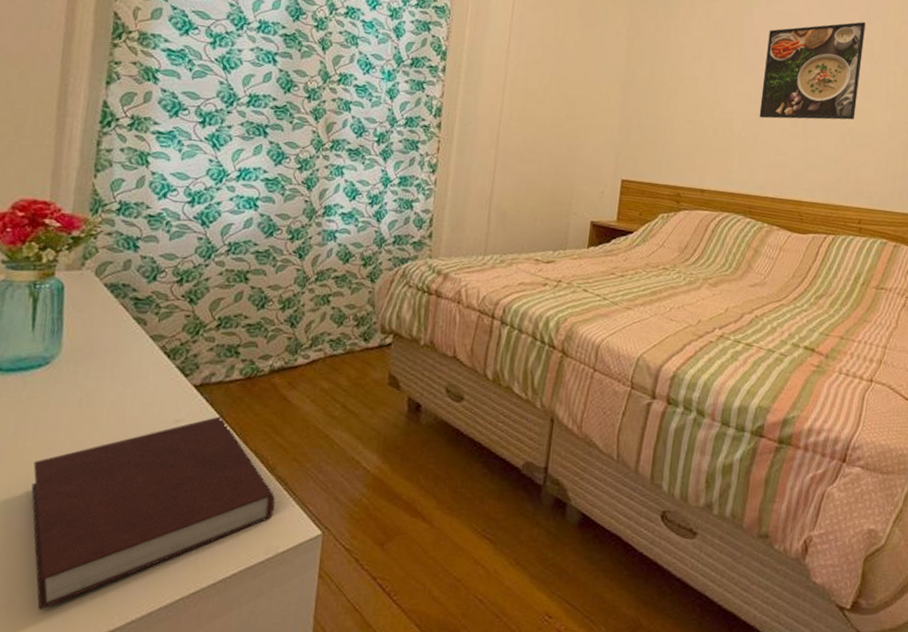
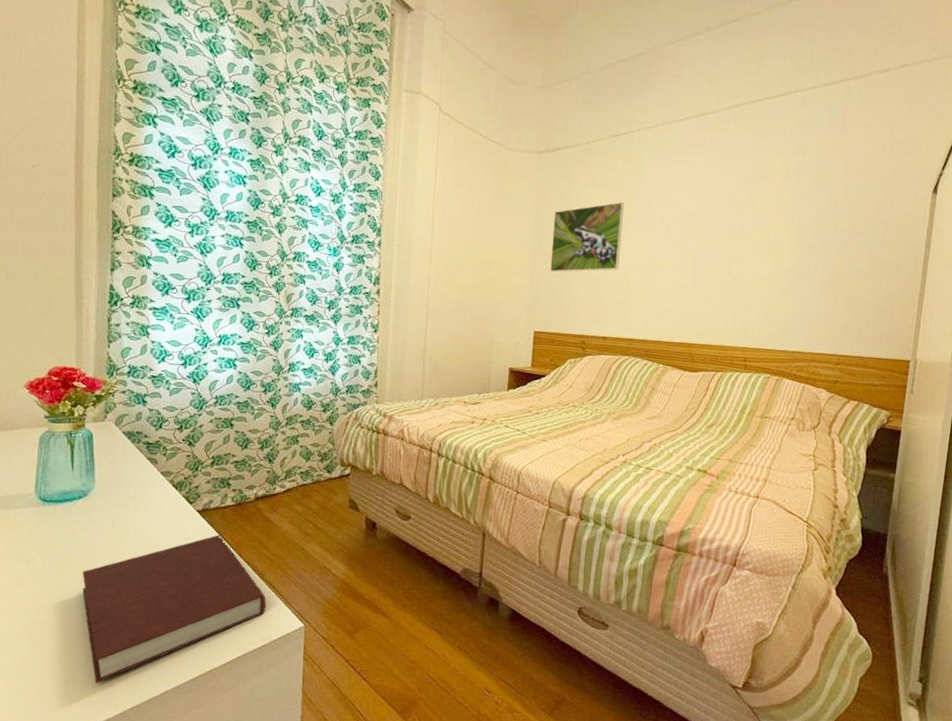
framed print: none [643,37,730,114] -> present [550,201,625,273]
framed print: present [759,22,866,120] -> none [652,181,748,272]

